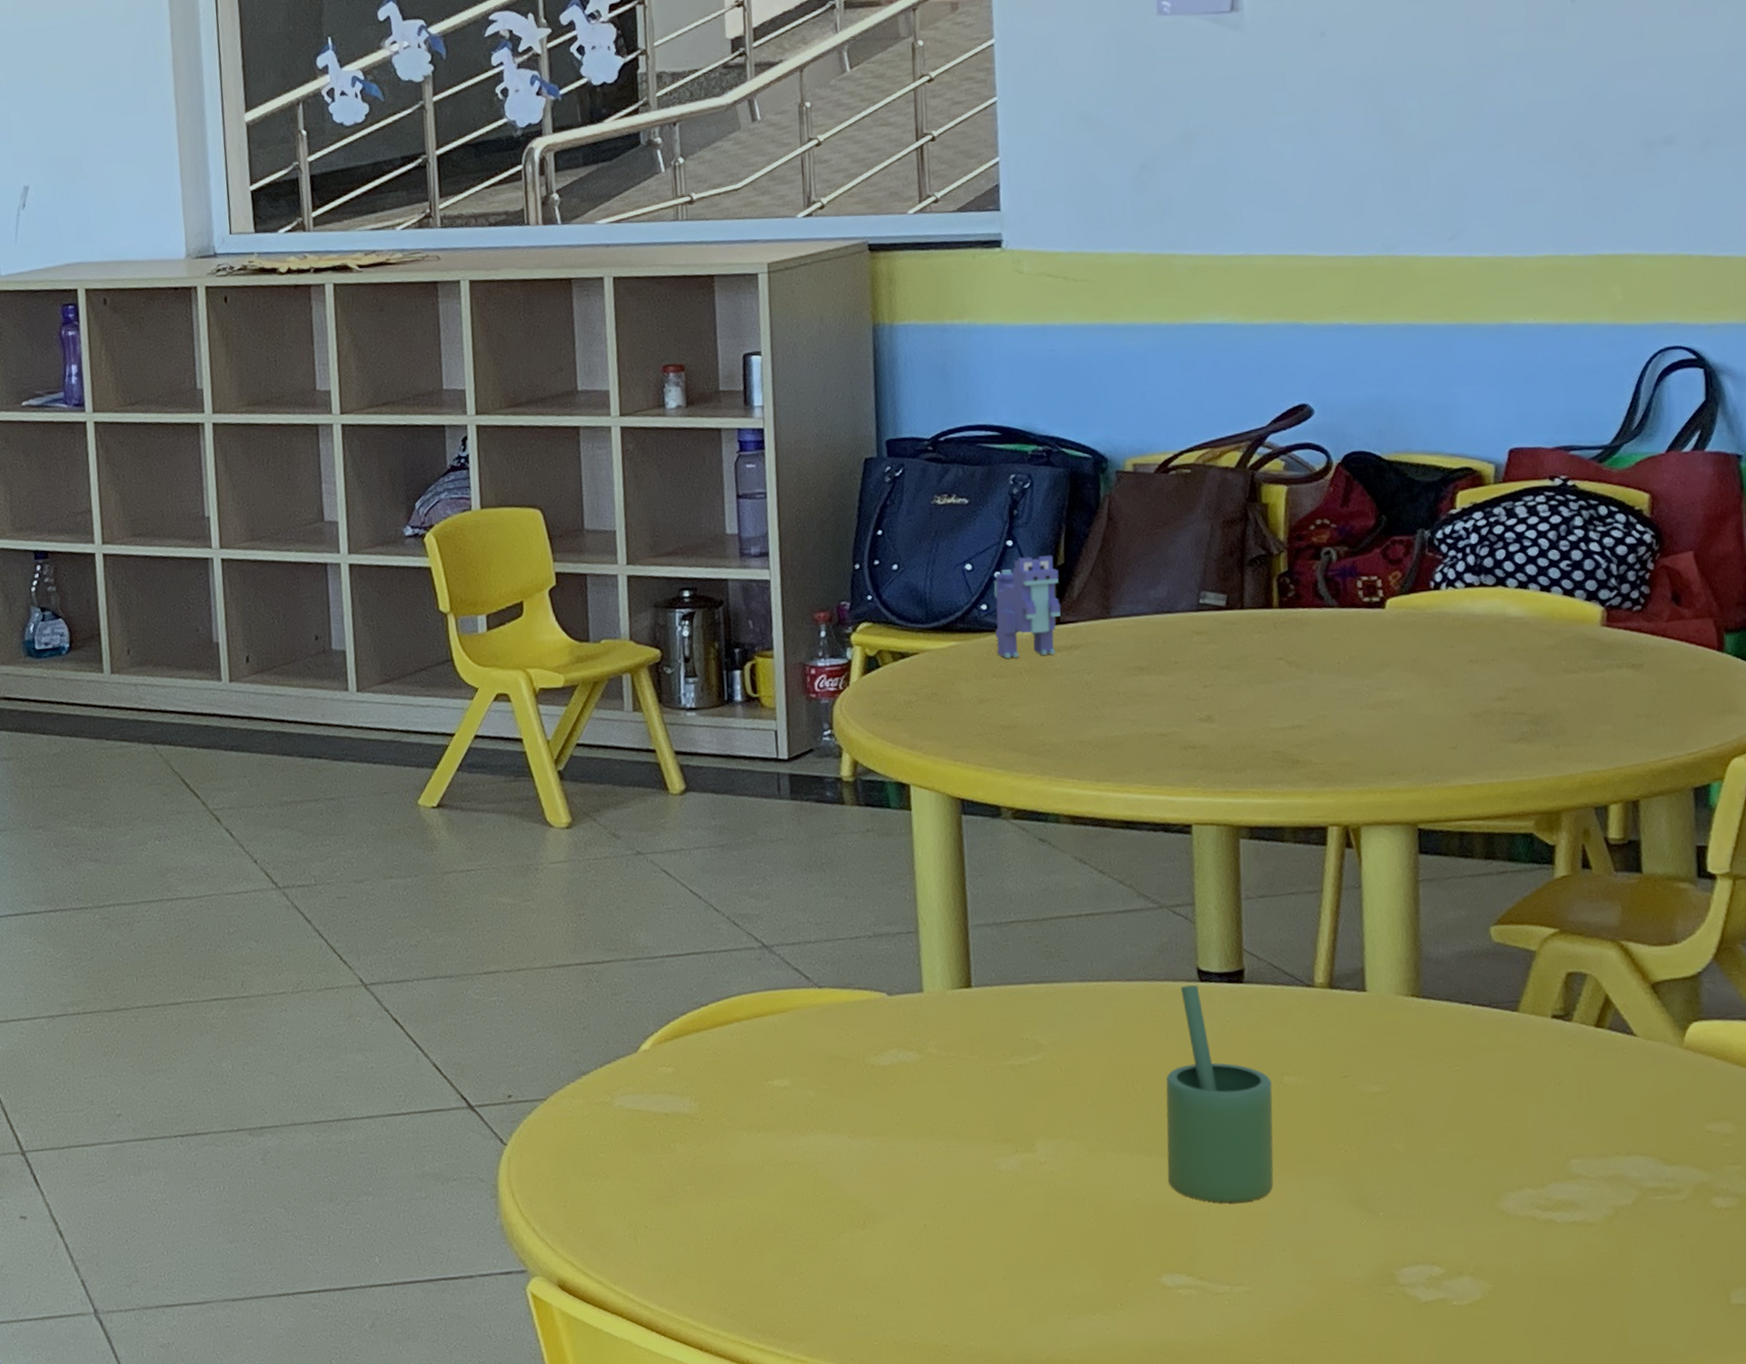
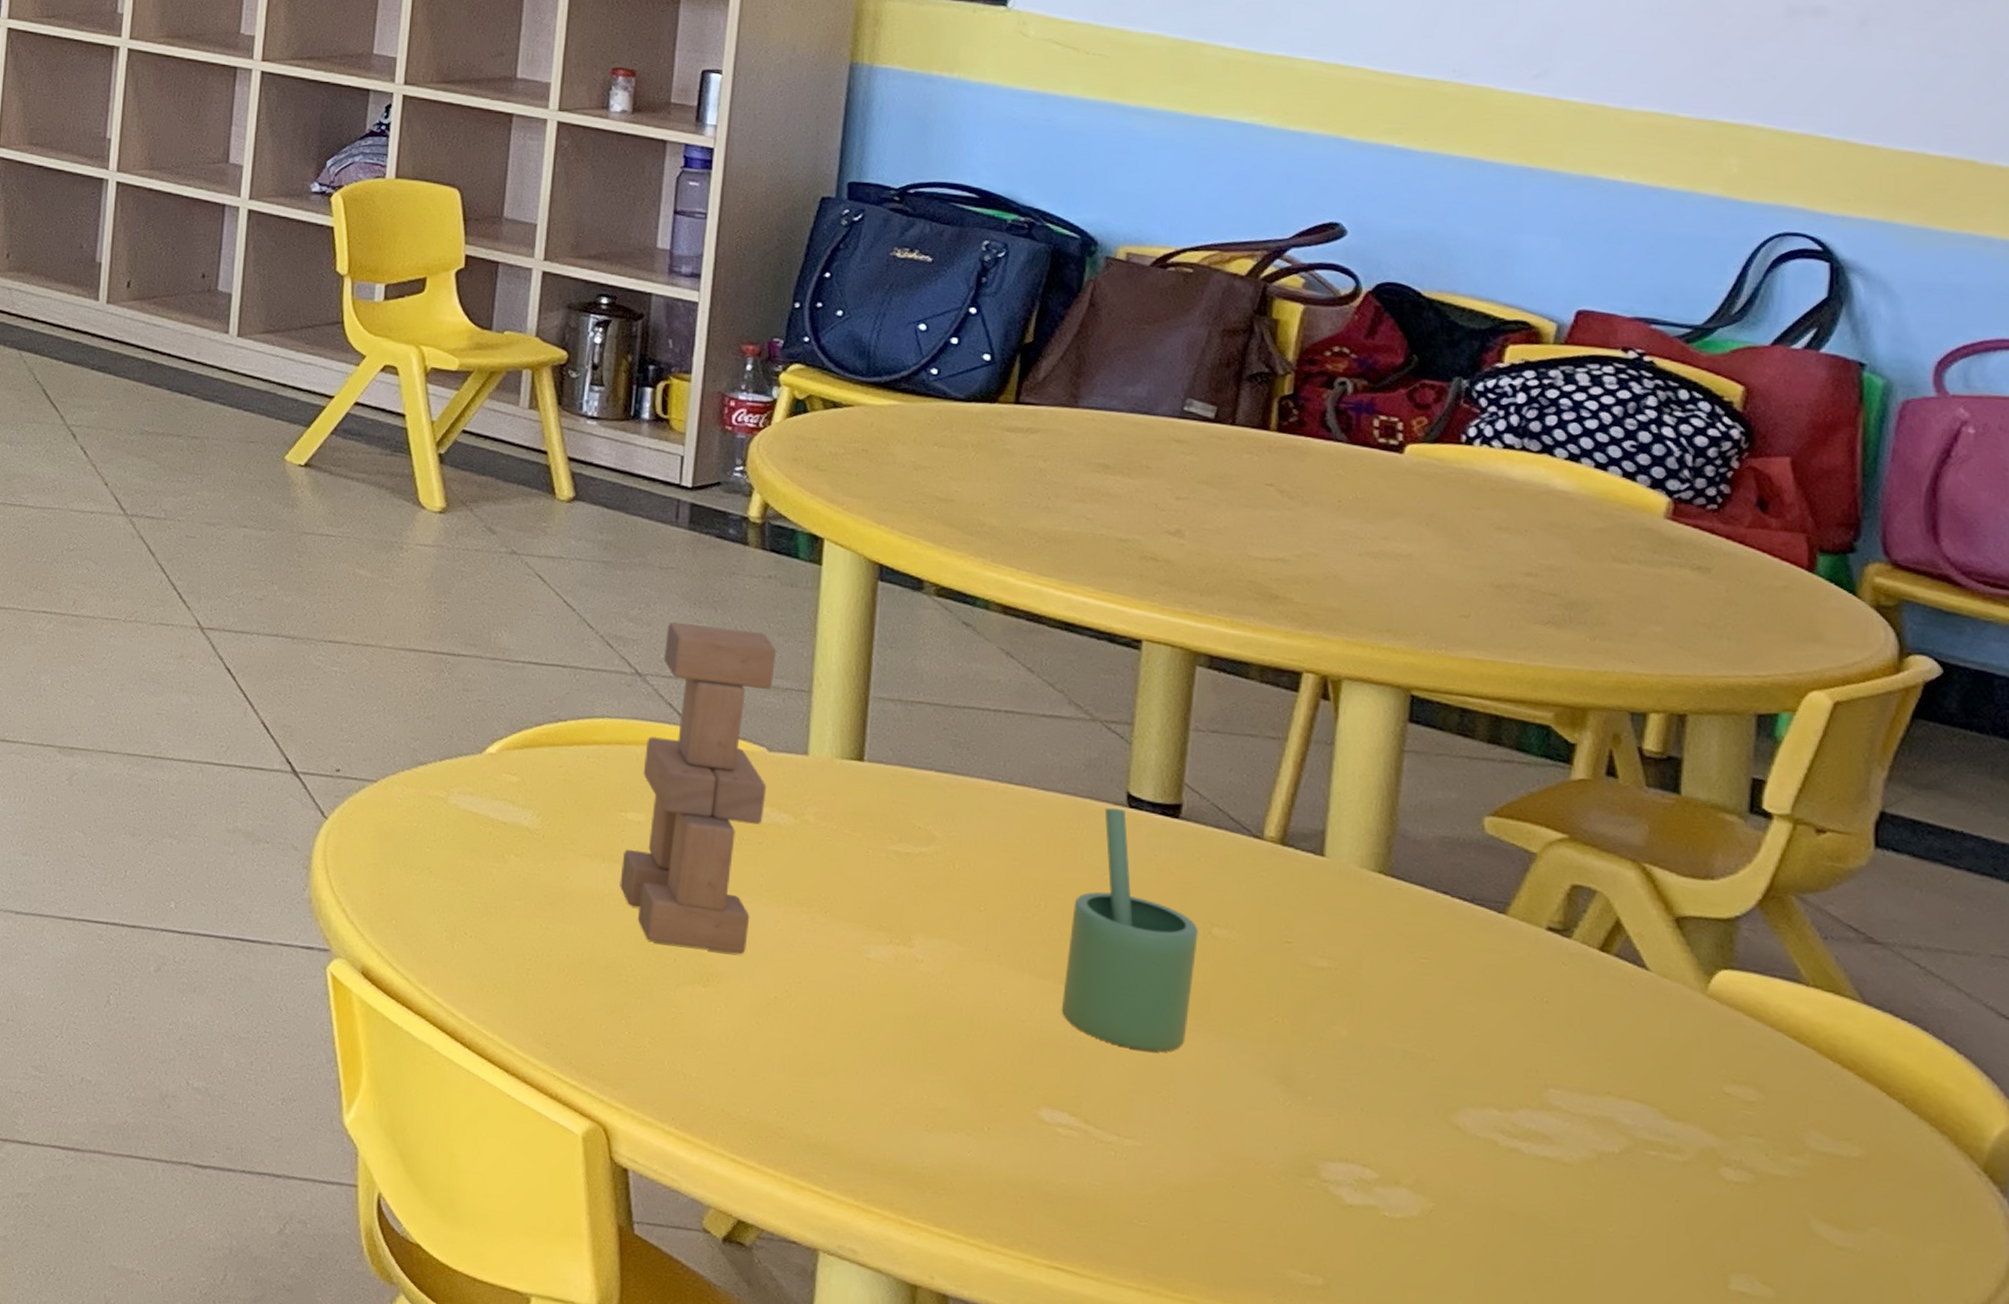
toy blocks: none [775,885,894,1197] -> present [620,621,777,955]
toy animal: present [994,555,1061,658] -> none [943,327,1025,434]

